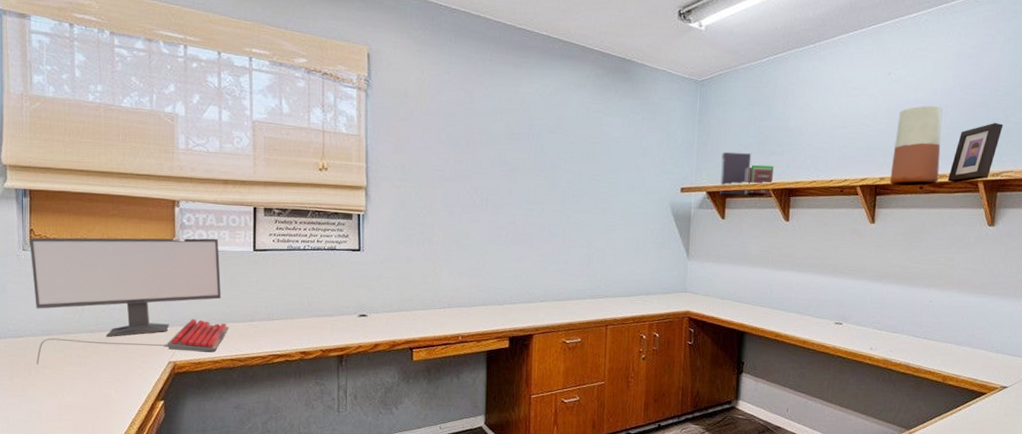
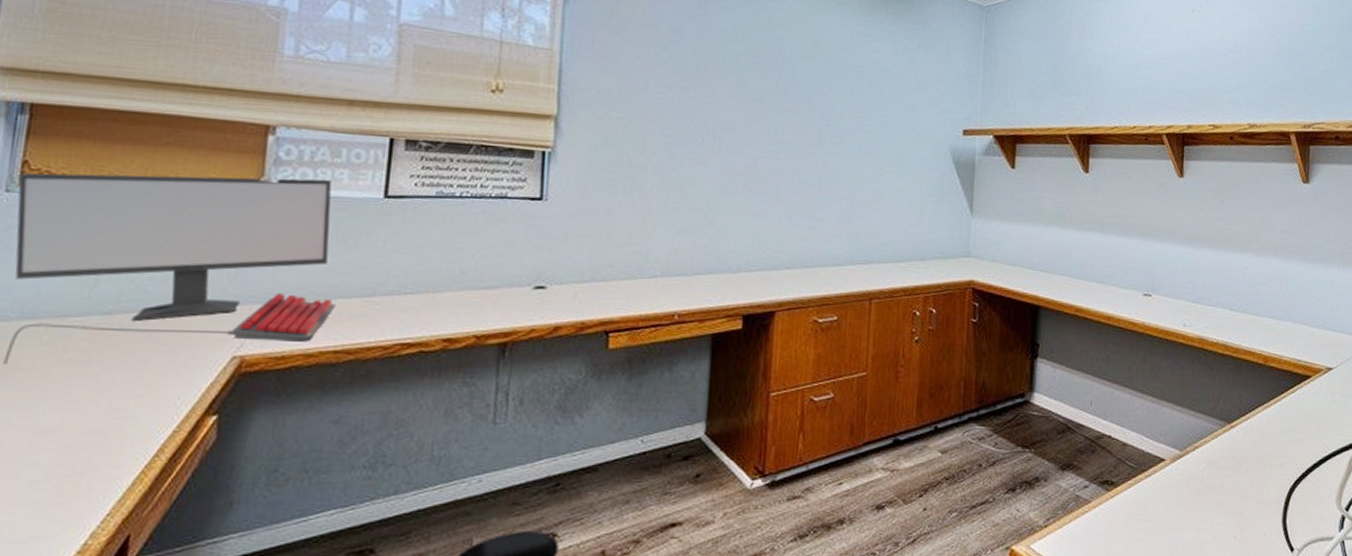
binder: present [720,151,757,198] -> none [1009,89,1052,144]
books: present [744,165,774,197] -> none [1038,106,1070,144]
vase: present [890,106,943,187] -> none [1198,47,1250,136]
picture frame: present [947,122,1003,183] -> none [1258,69,1312,134]

